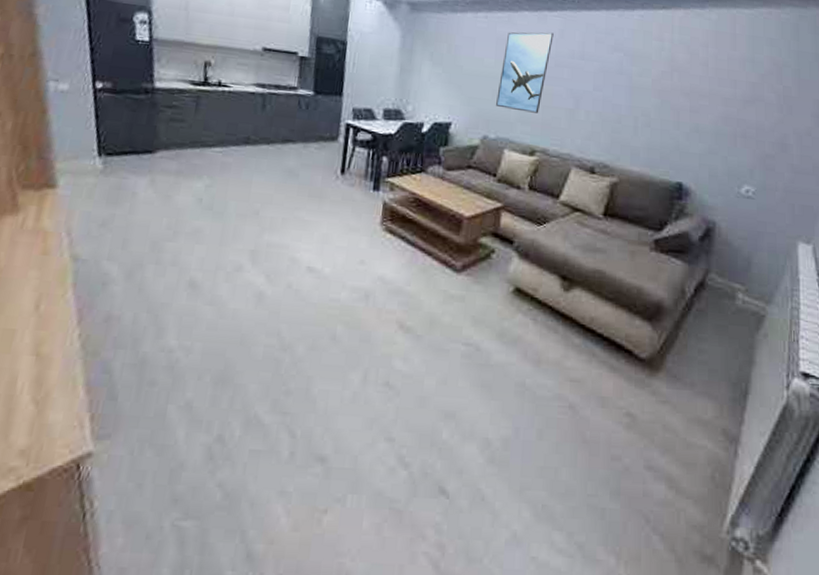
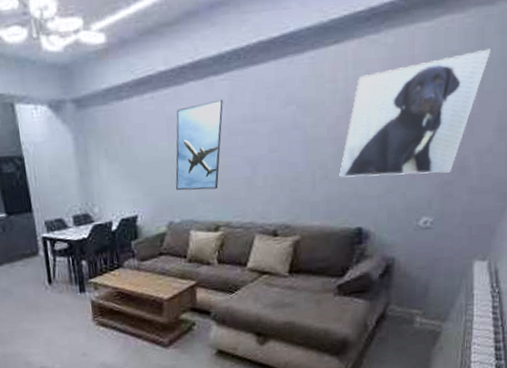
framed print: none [662,41,805,147] -> present [339,48,491,178]

